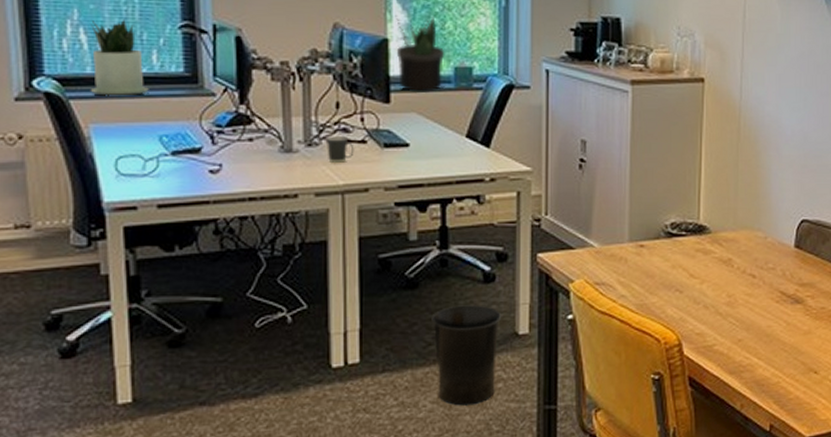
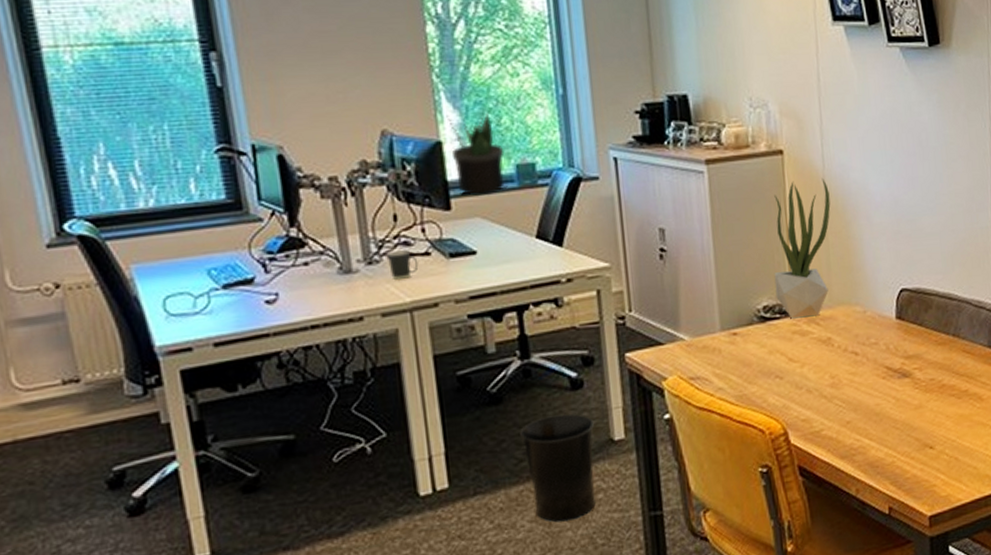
planter: present [90,19,149,97] -> none [119,148,191,234]
potted plant: none [684,108,744,237] -> present [774,178,831,319]

